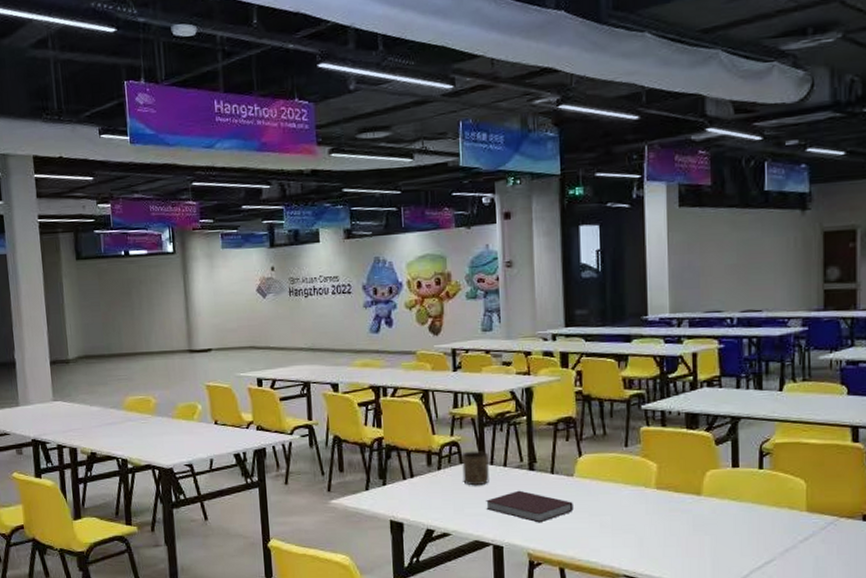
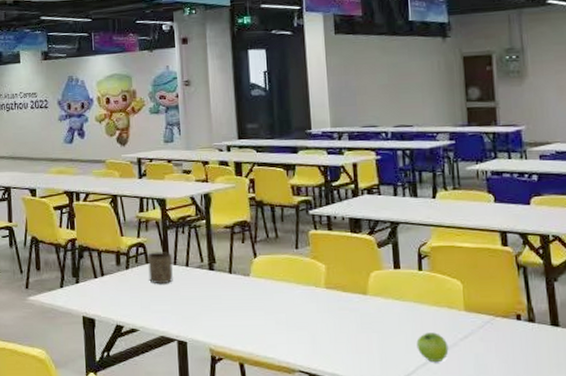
notebook: present [486,490,574,523] -> none [170,289,251,320]
fruit: none [752,534,787,566] -> present [416,332,449,363]

